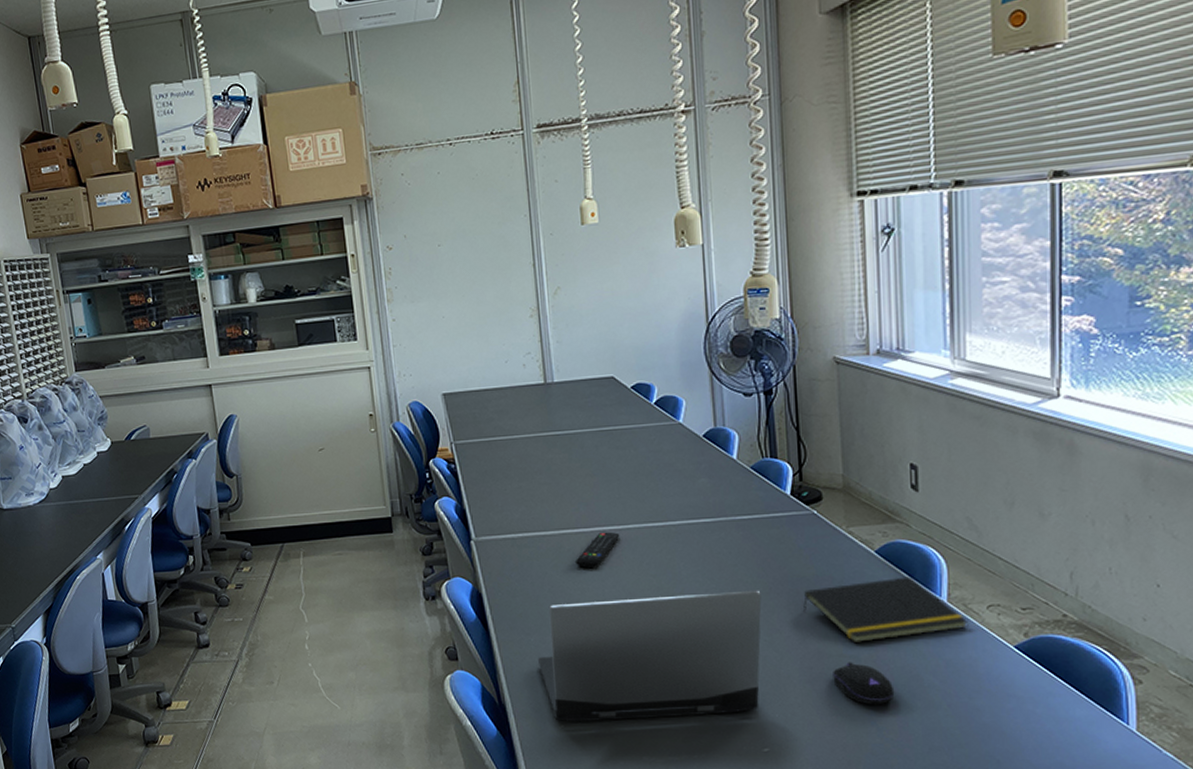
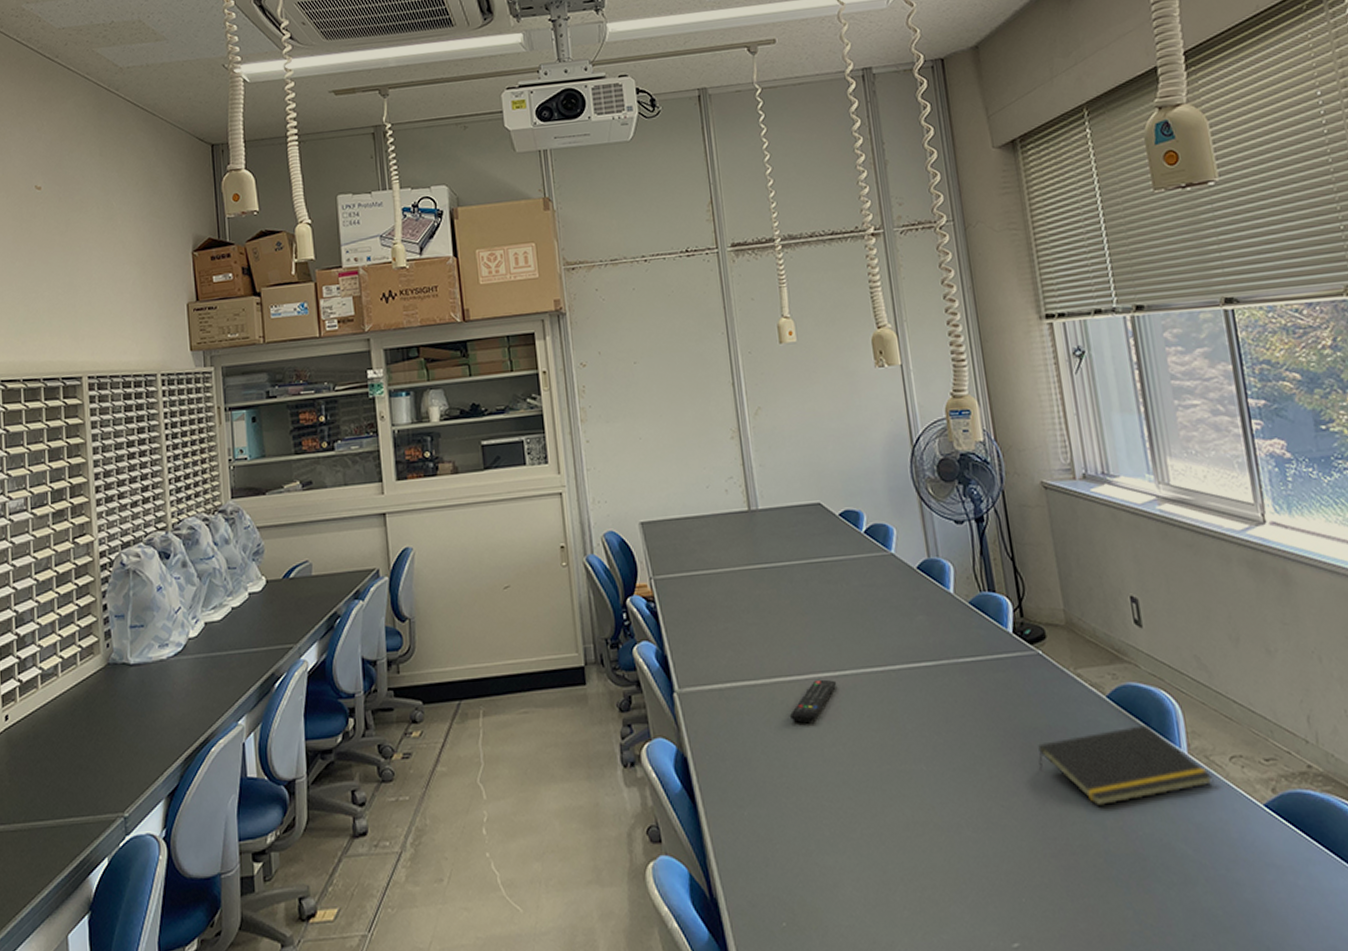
laptop computer: present [537,590,762,722] -> none [752,745,1003,919]
computer mouse: present [833,662,895,705] -> none [1078,829,1148,883]

